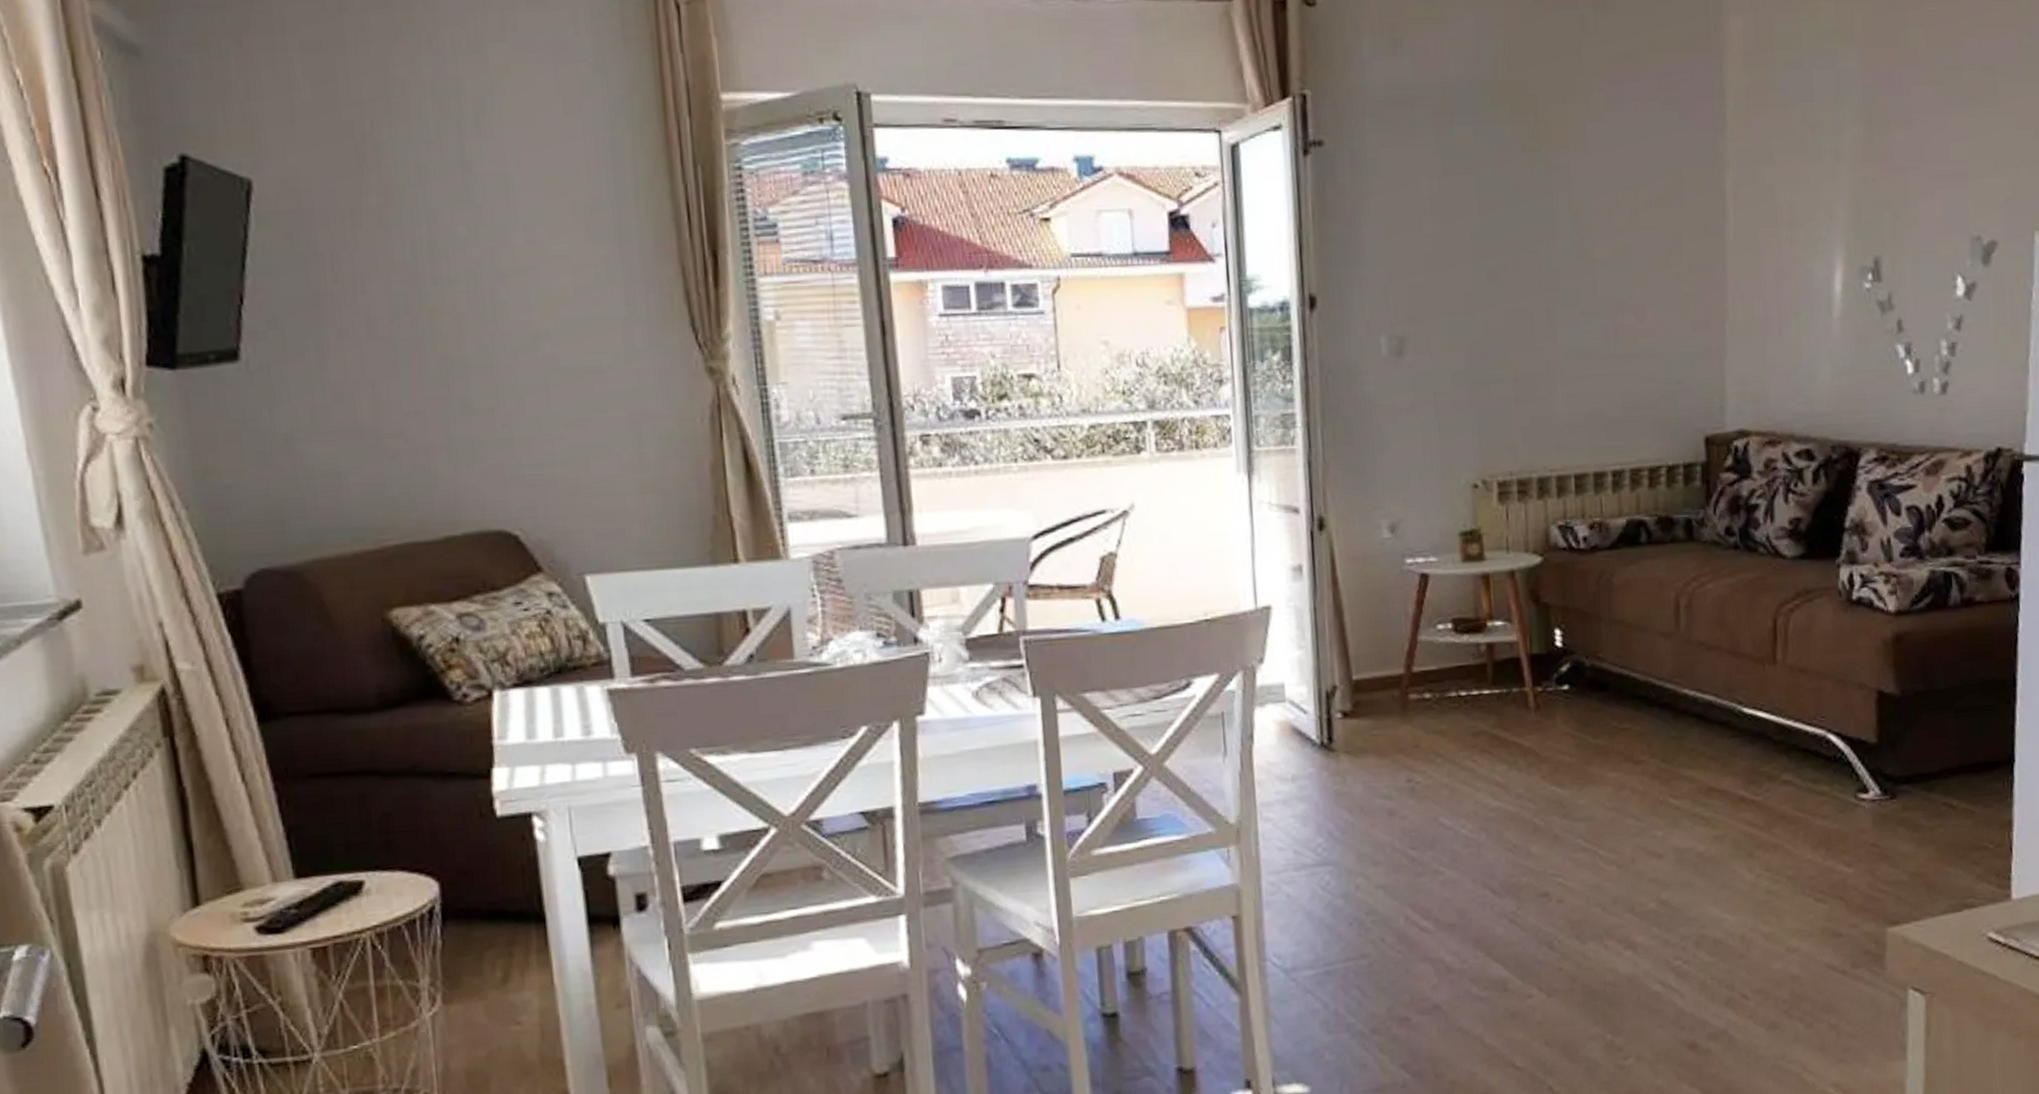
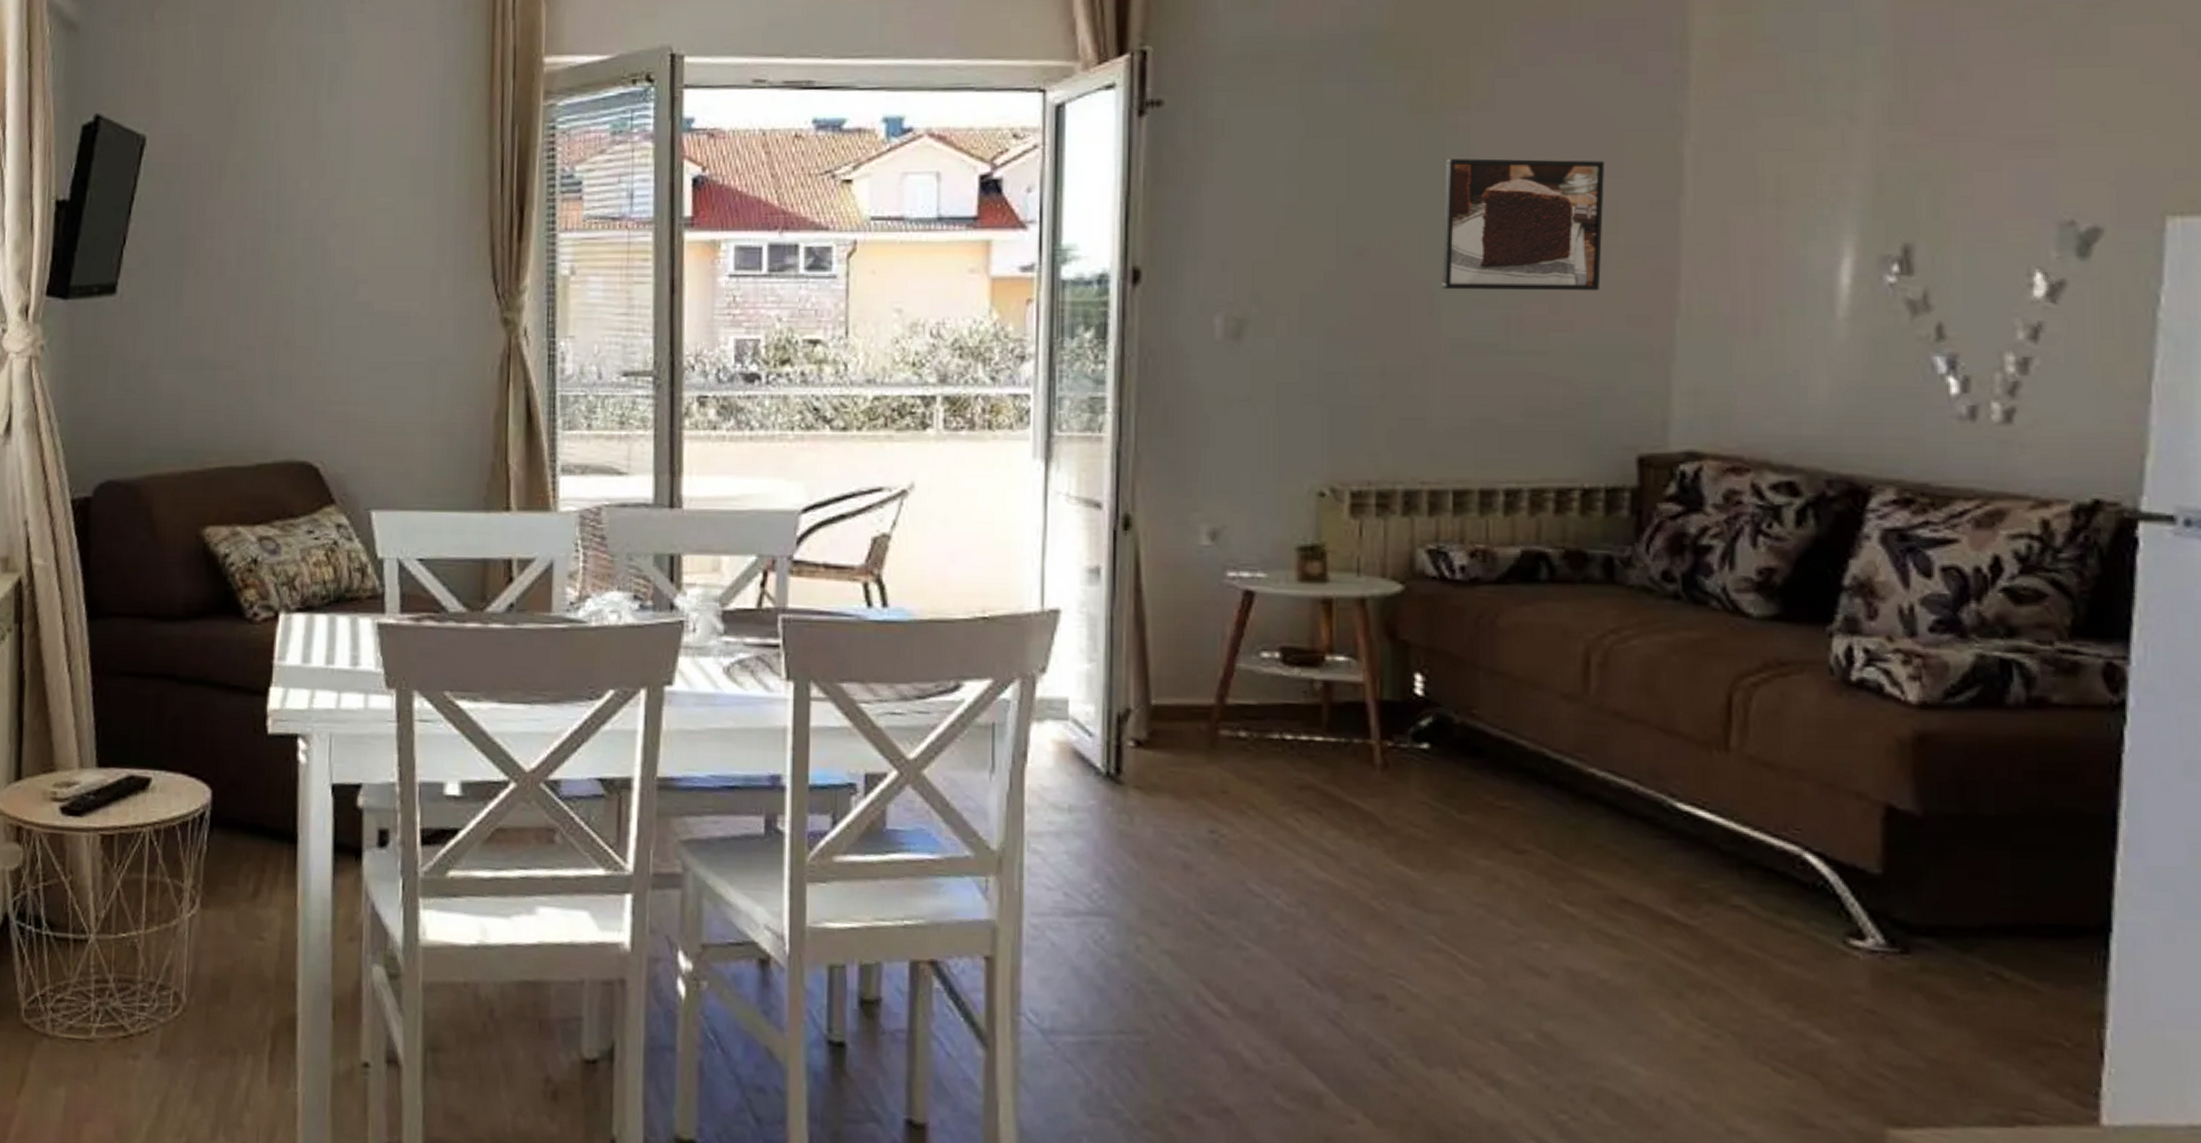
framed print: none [1553,192,1672,306] -> present [1442,158,1604,291]

